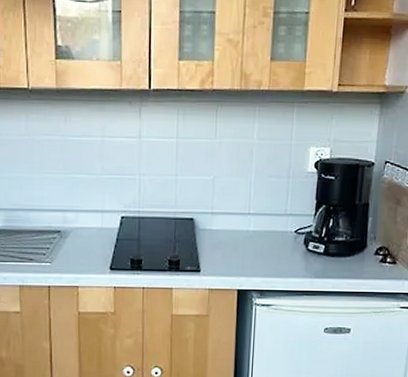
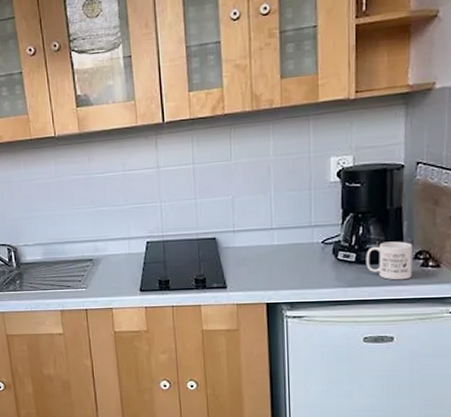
mug: none [333,236,374,274] -> present [366,241,412,280]

